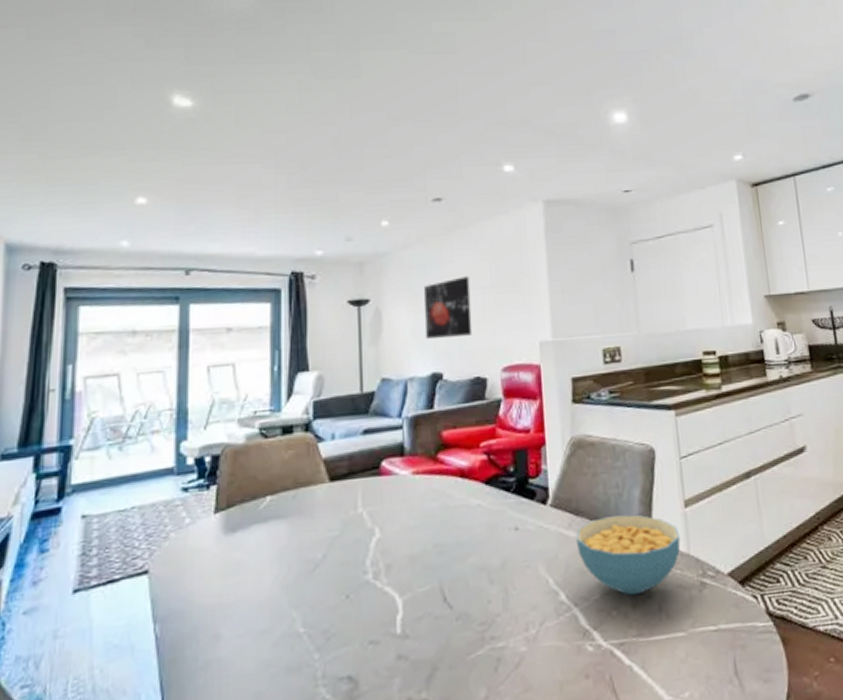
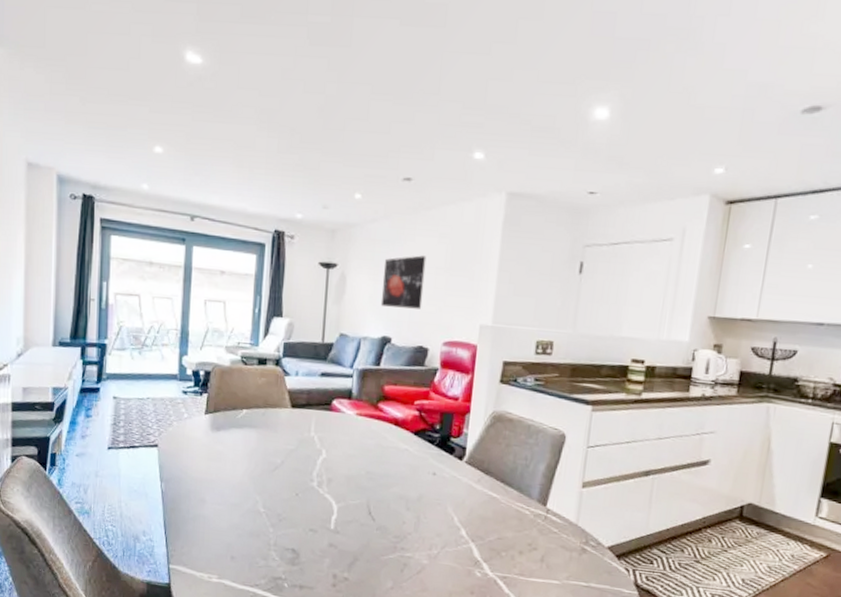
cereal bowl: present [575,514,681,596] -> none [481,480,573,545]

